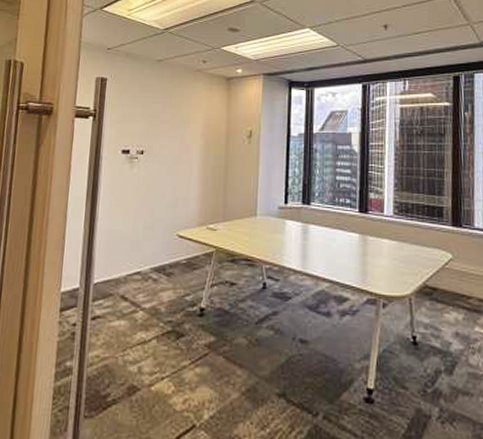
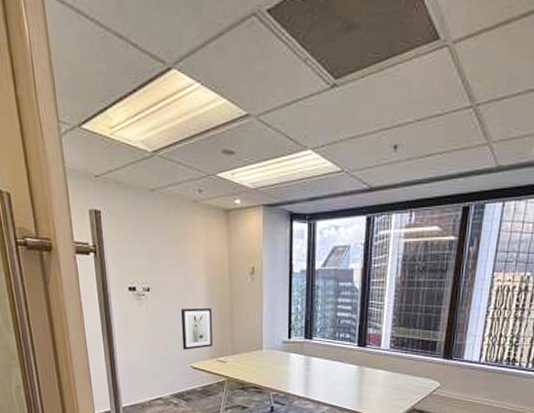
wall art: none [170,170,206,216] -> present [181,307,213,350]

